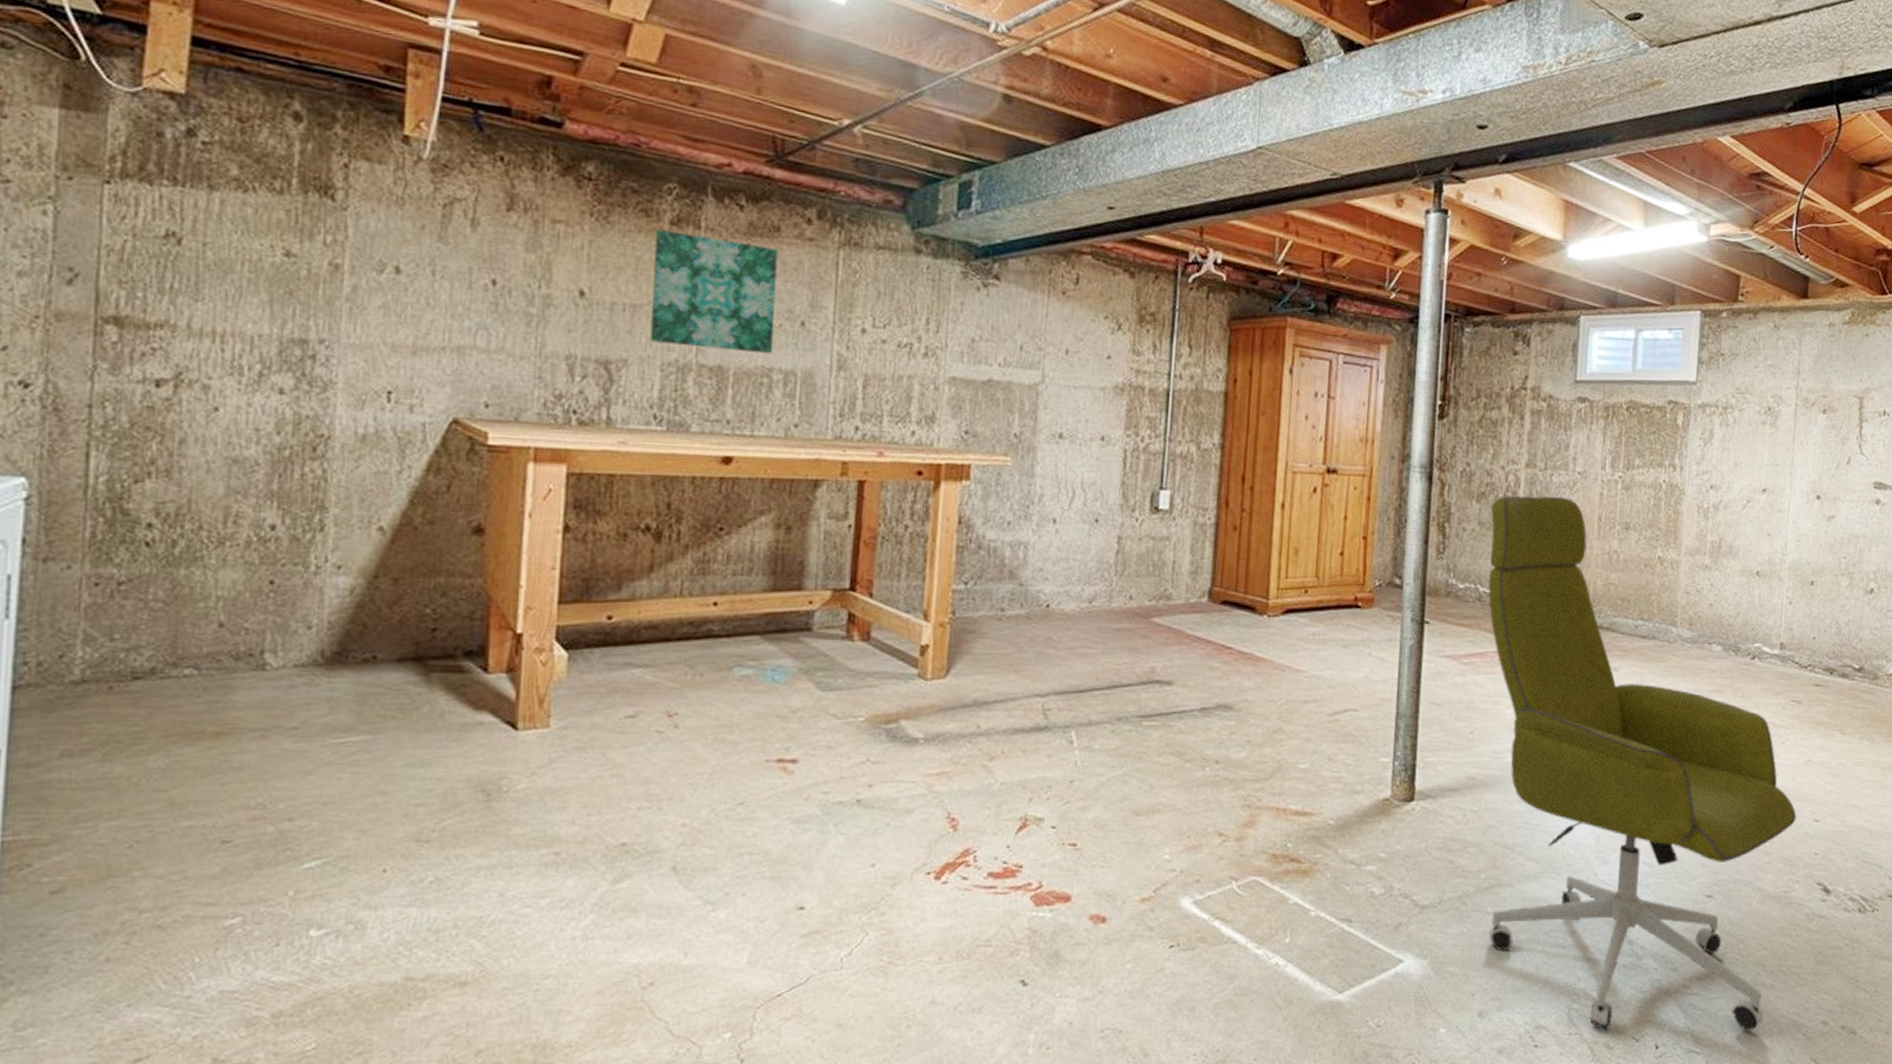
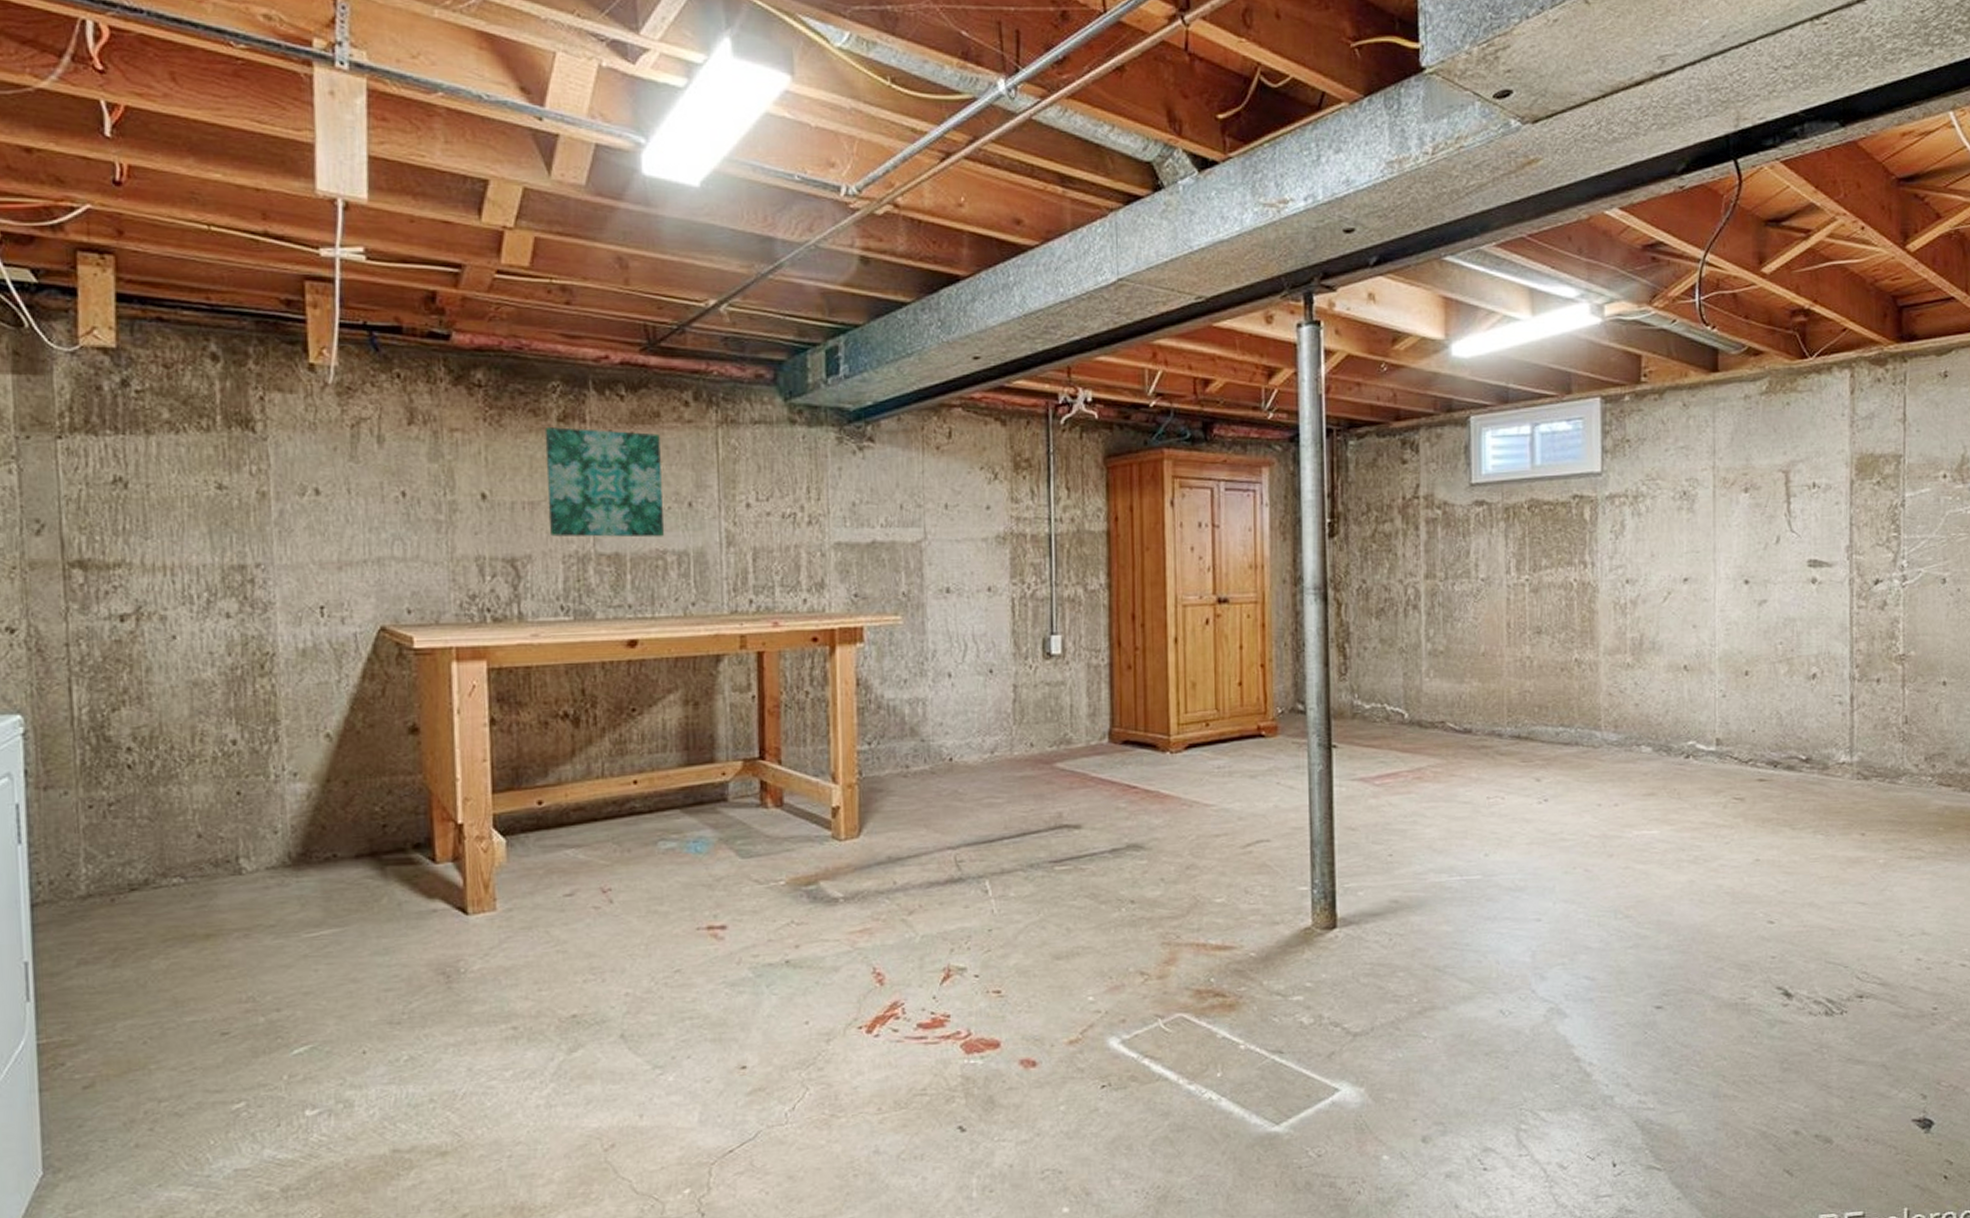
office chair: present [1488,495,1797,1031] -> none [1392,605,1748,1149]

